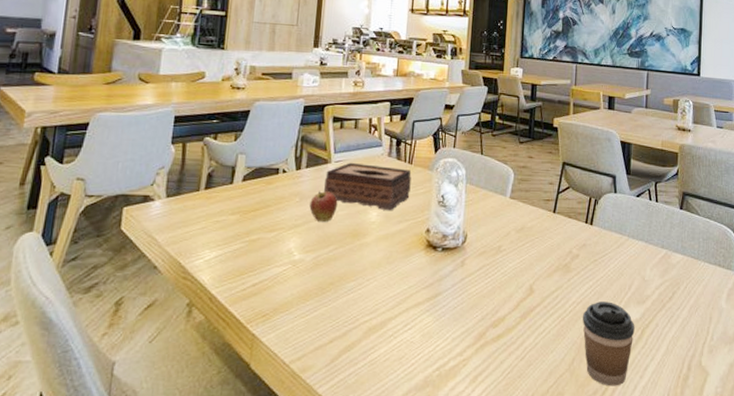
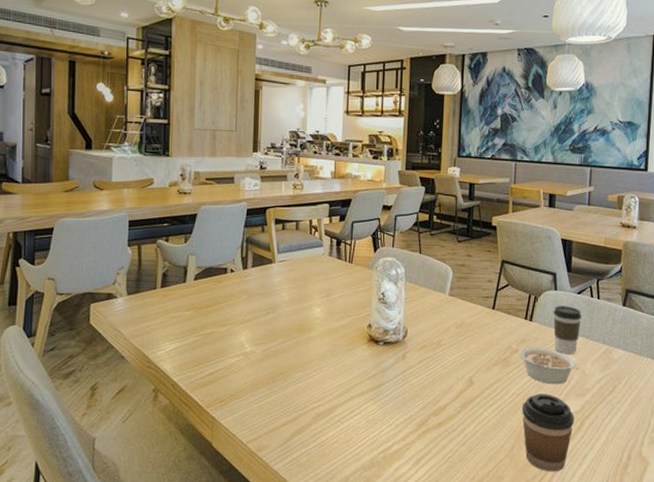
apple: present [309,191,338,222] -> none [257,289,283,317]
tissue box: present [324,162,411,211] -> none [270,262,352,308]
legume: none [580,252,638,292] -> present [519,347,579,385]
coffee cup: none [613,209,641,260] -> present [553,305,582,355]

